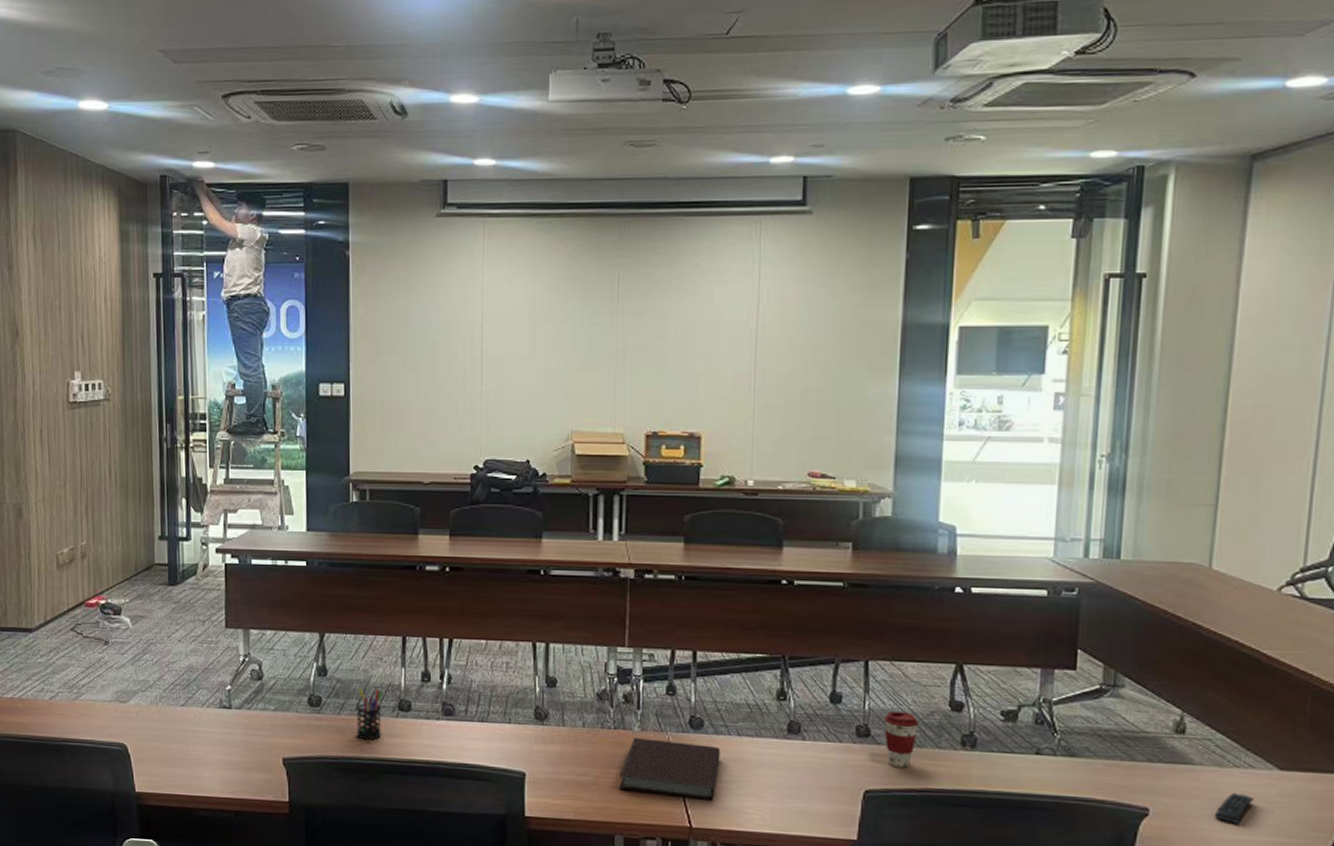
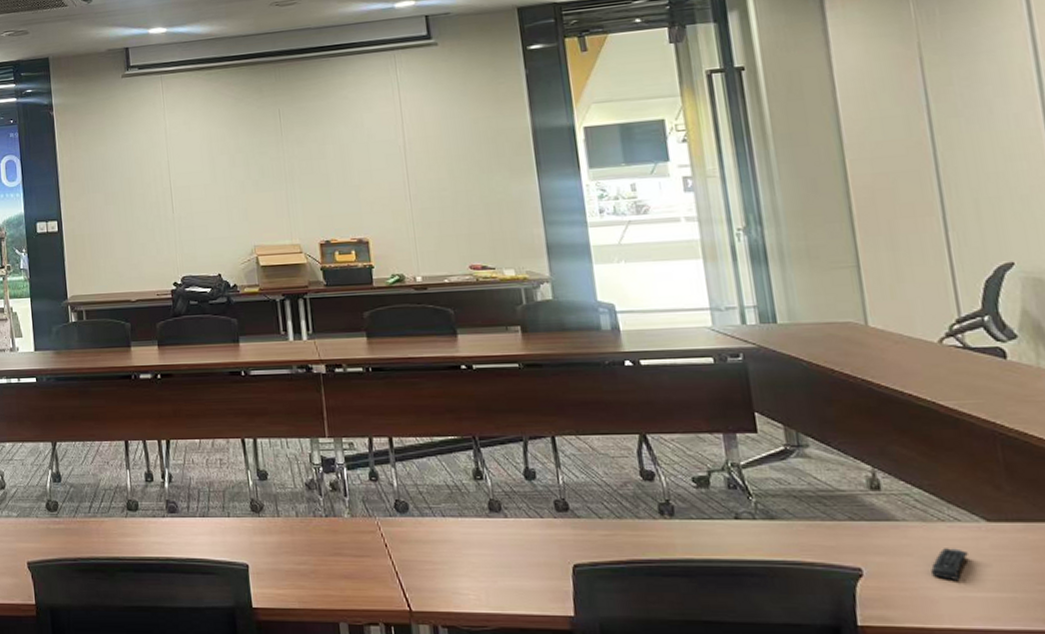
pen holder: present [356,688,384,741] -> none [89,492,114,541]
notebook: present [618,738,720,801] -> none [335,525,430,583]
coffee cup: present [883,711,919,768] -> none [579,484,615,540]

